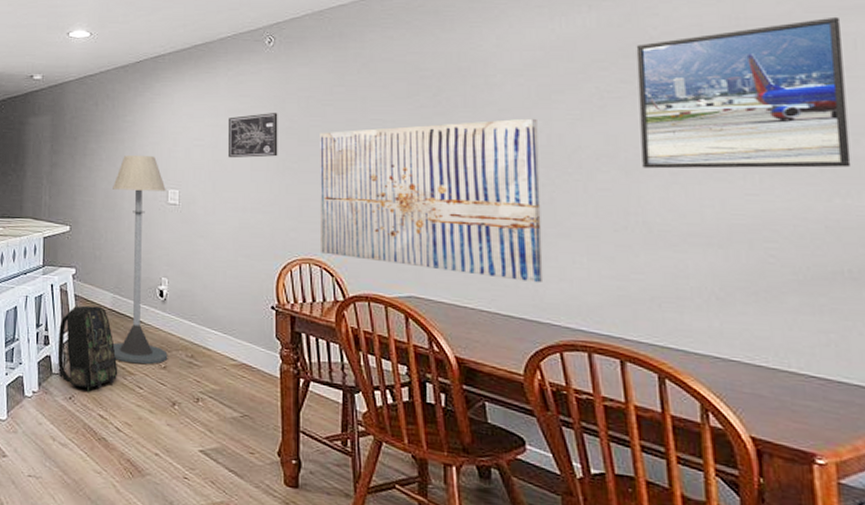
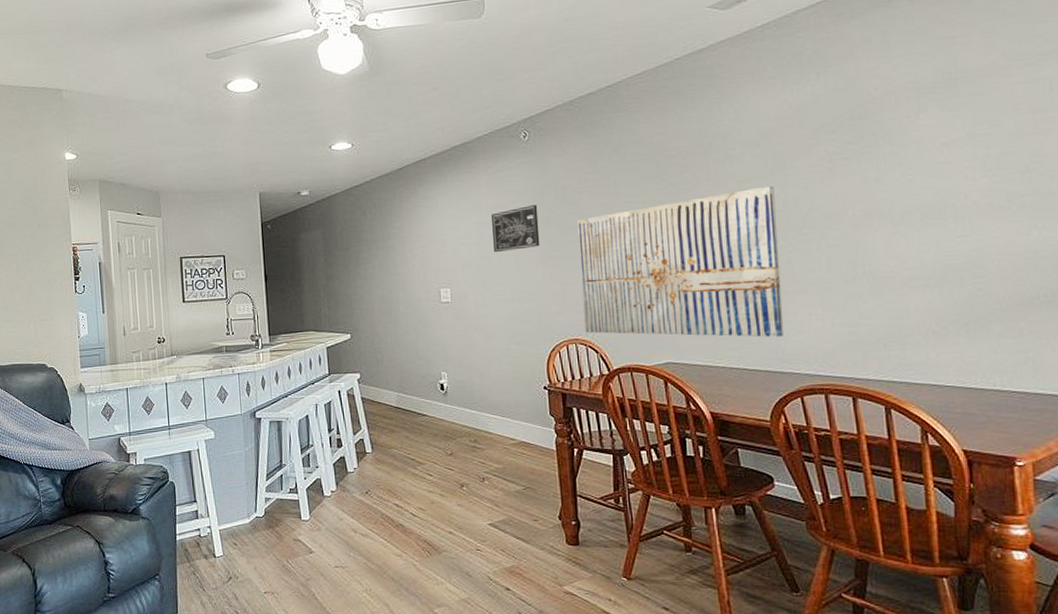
backpack: present [57,305,118,393] -> none [349,406,409,486]
floor lamp: present [113,155,168,365] -> none [387,259,453,454]
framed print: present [636,16,852,169] -> none [860,62,1047,222]

